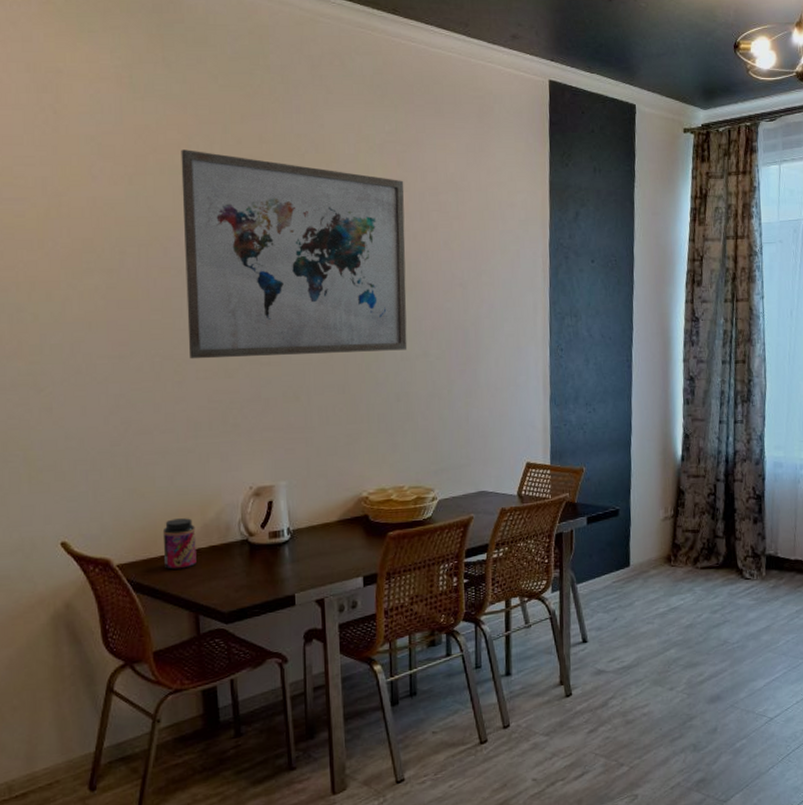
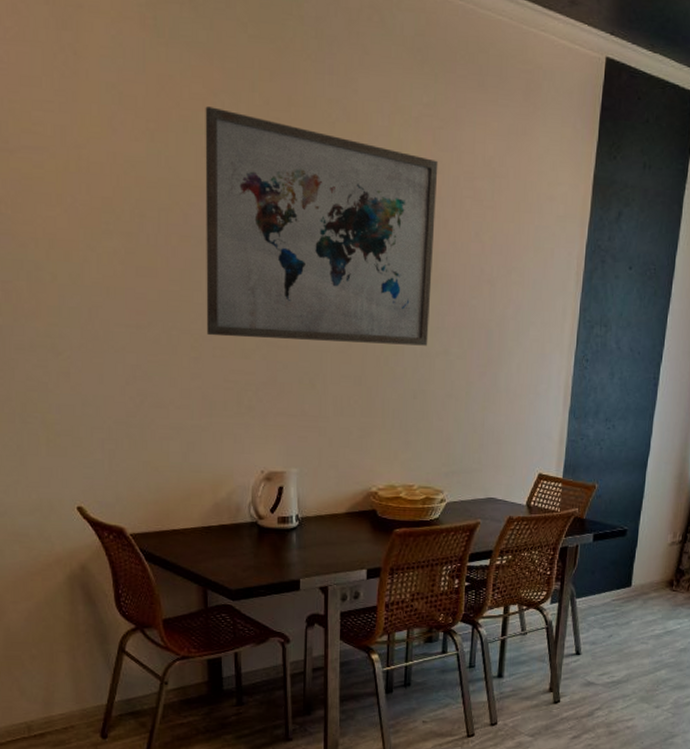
jar: present [162,518,197,570] -> none [175,495,207,544]

